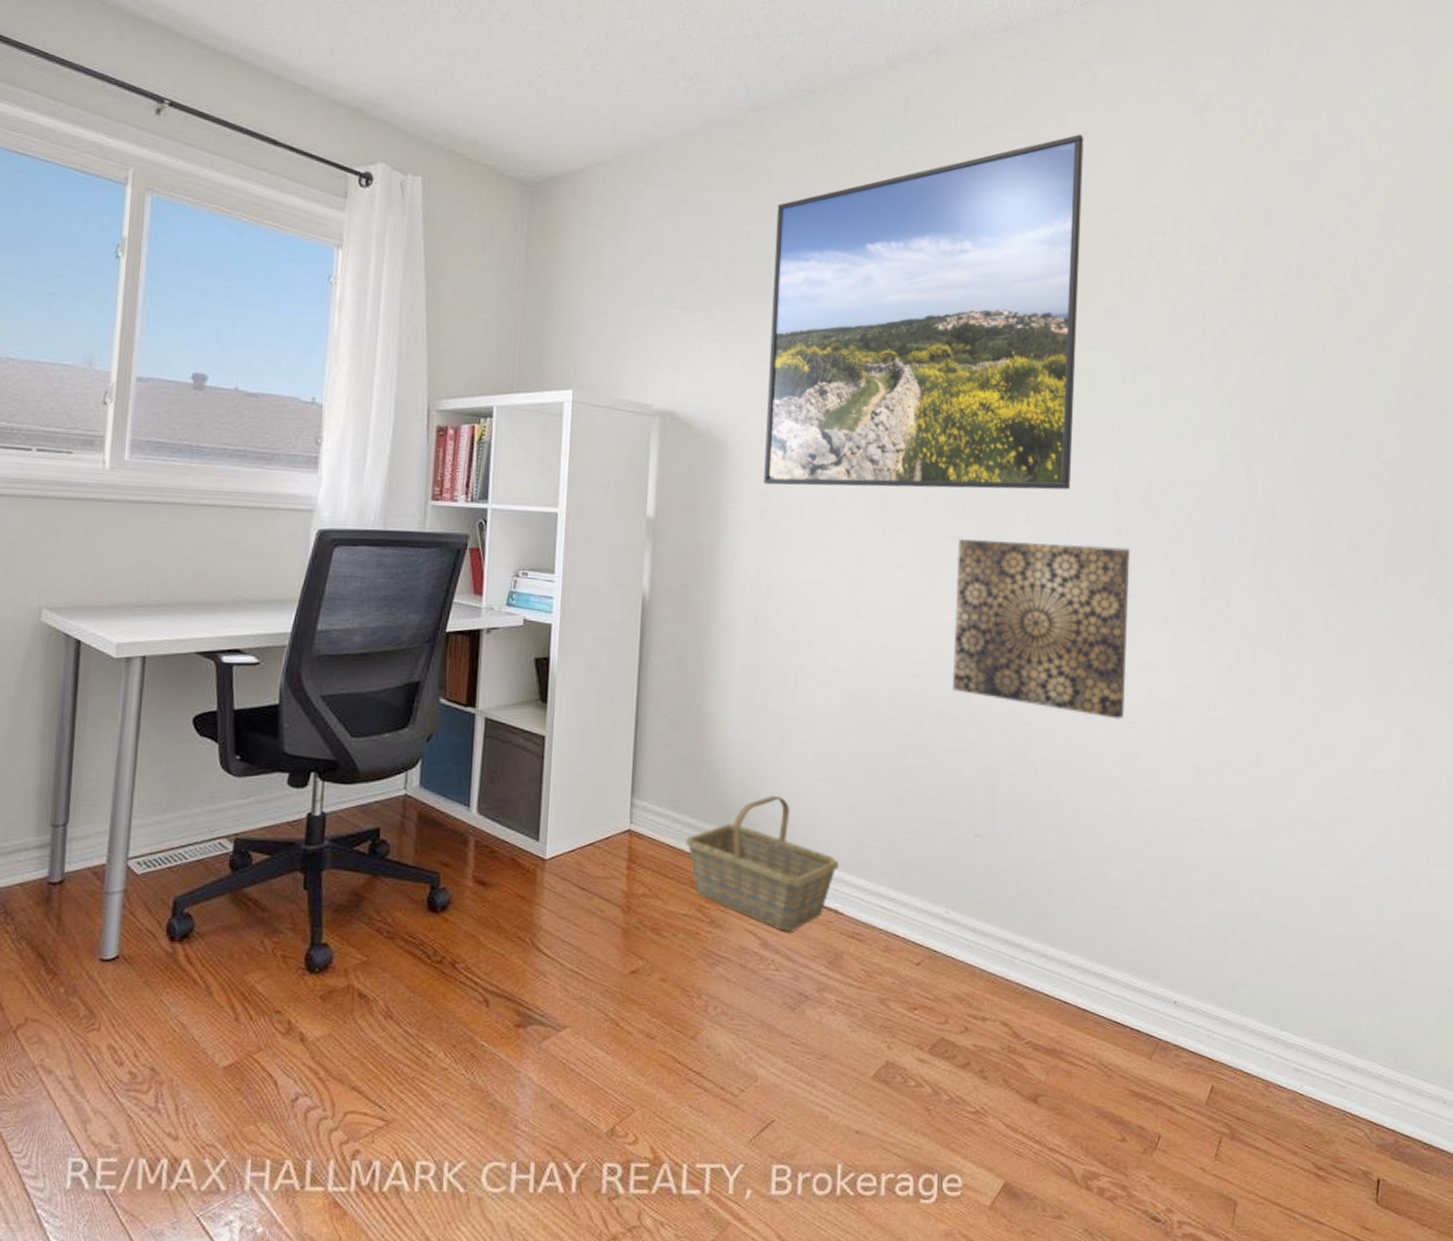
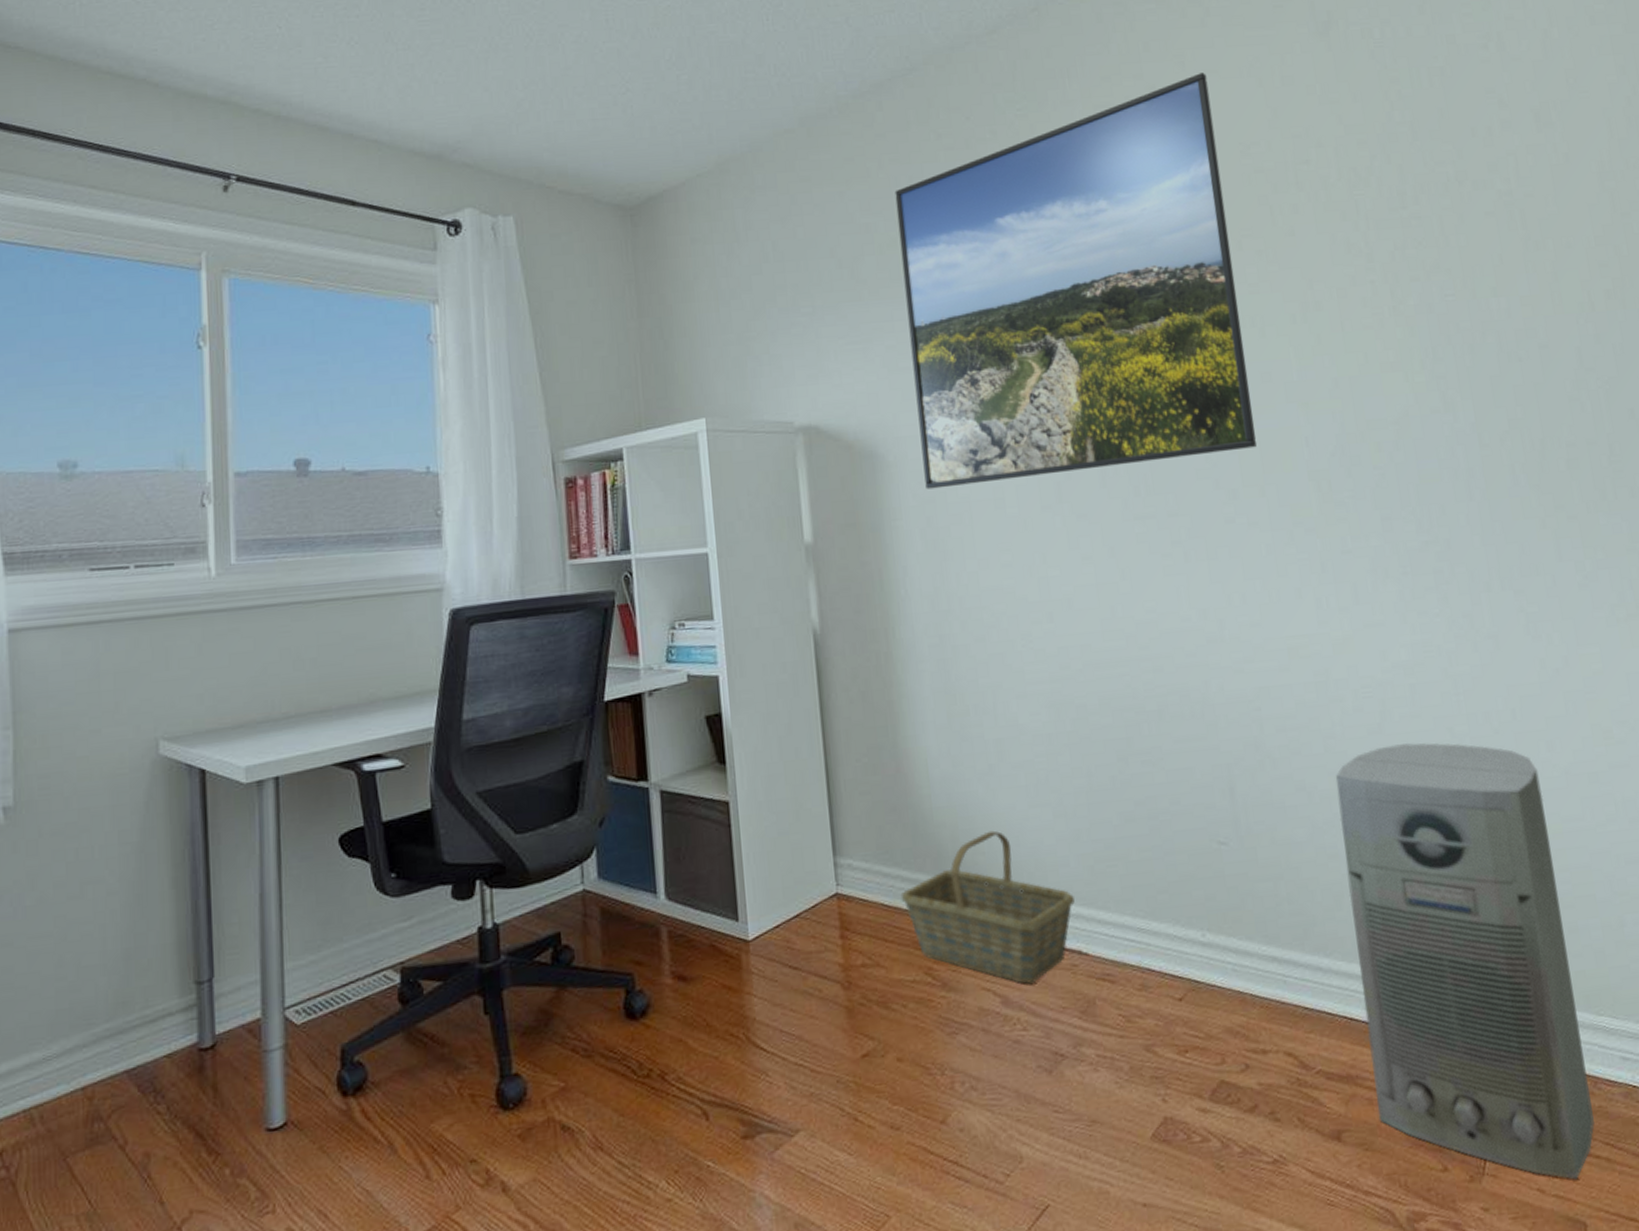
wall art: present [952,539,1131,720] -> none [1146,501,1359,692]
air purifier: none [1073,772,1270,1164] -> present [1335,743,1594,1180]

